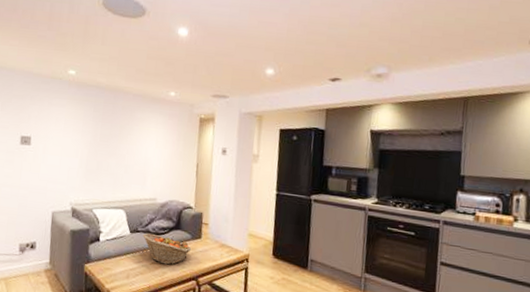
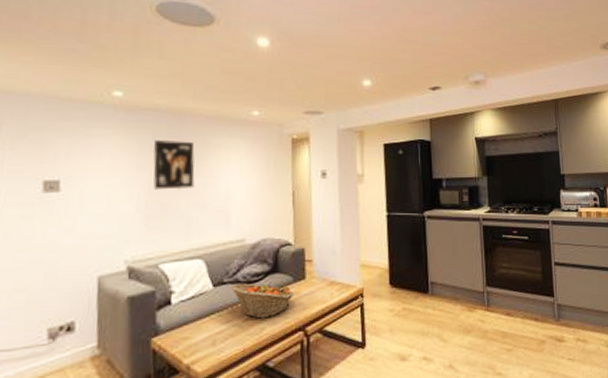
wall art: none [92,111,124,153] -> present [153,140,195,190]

